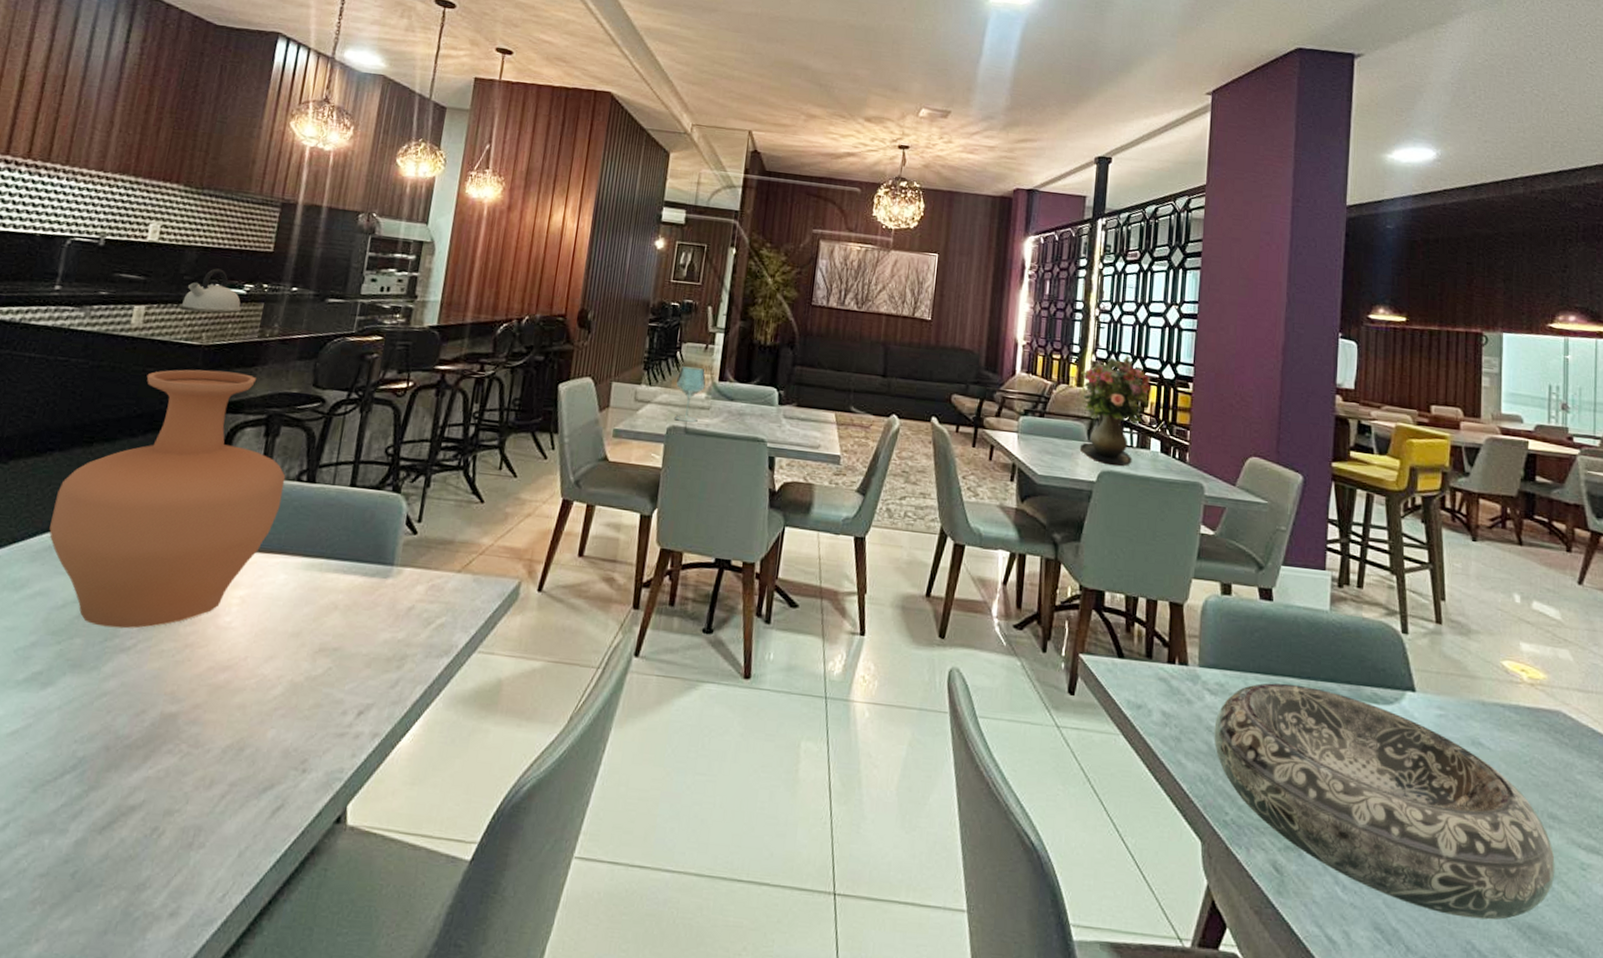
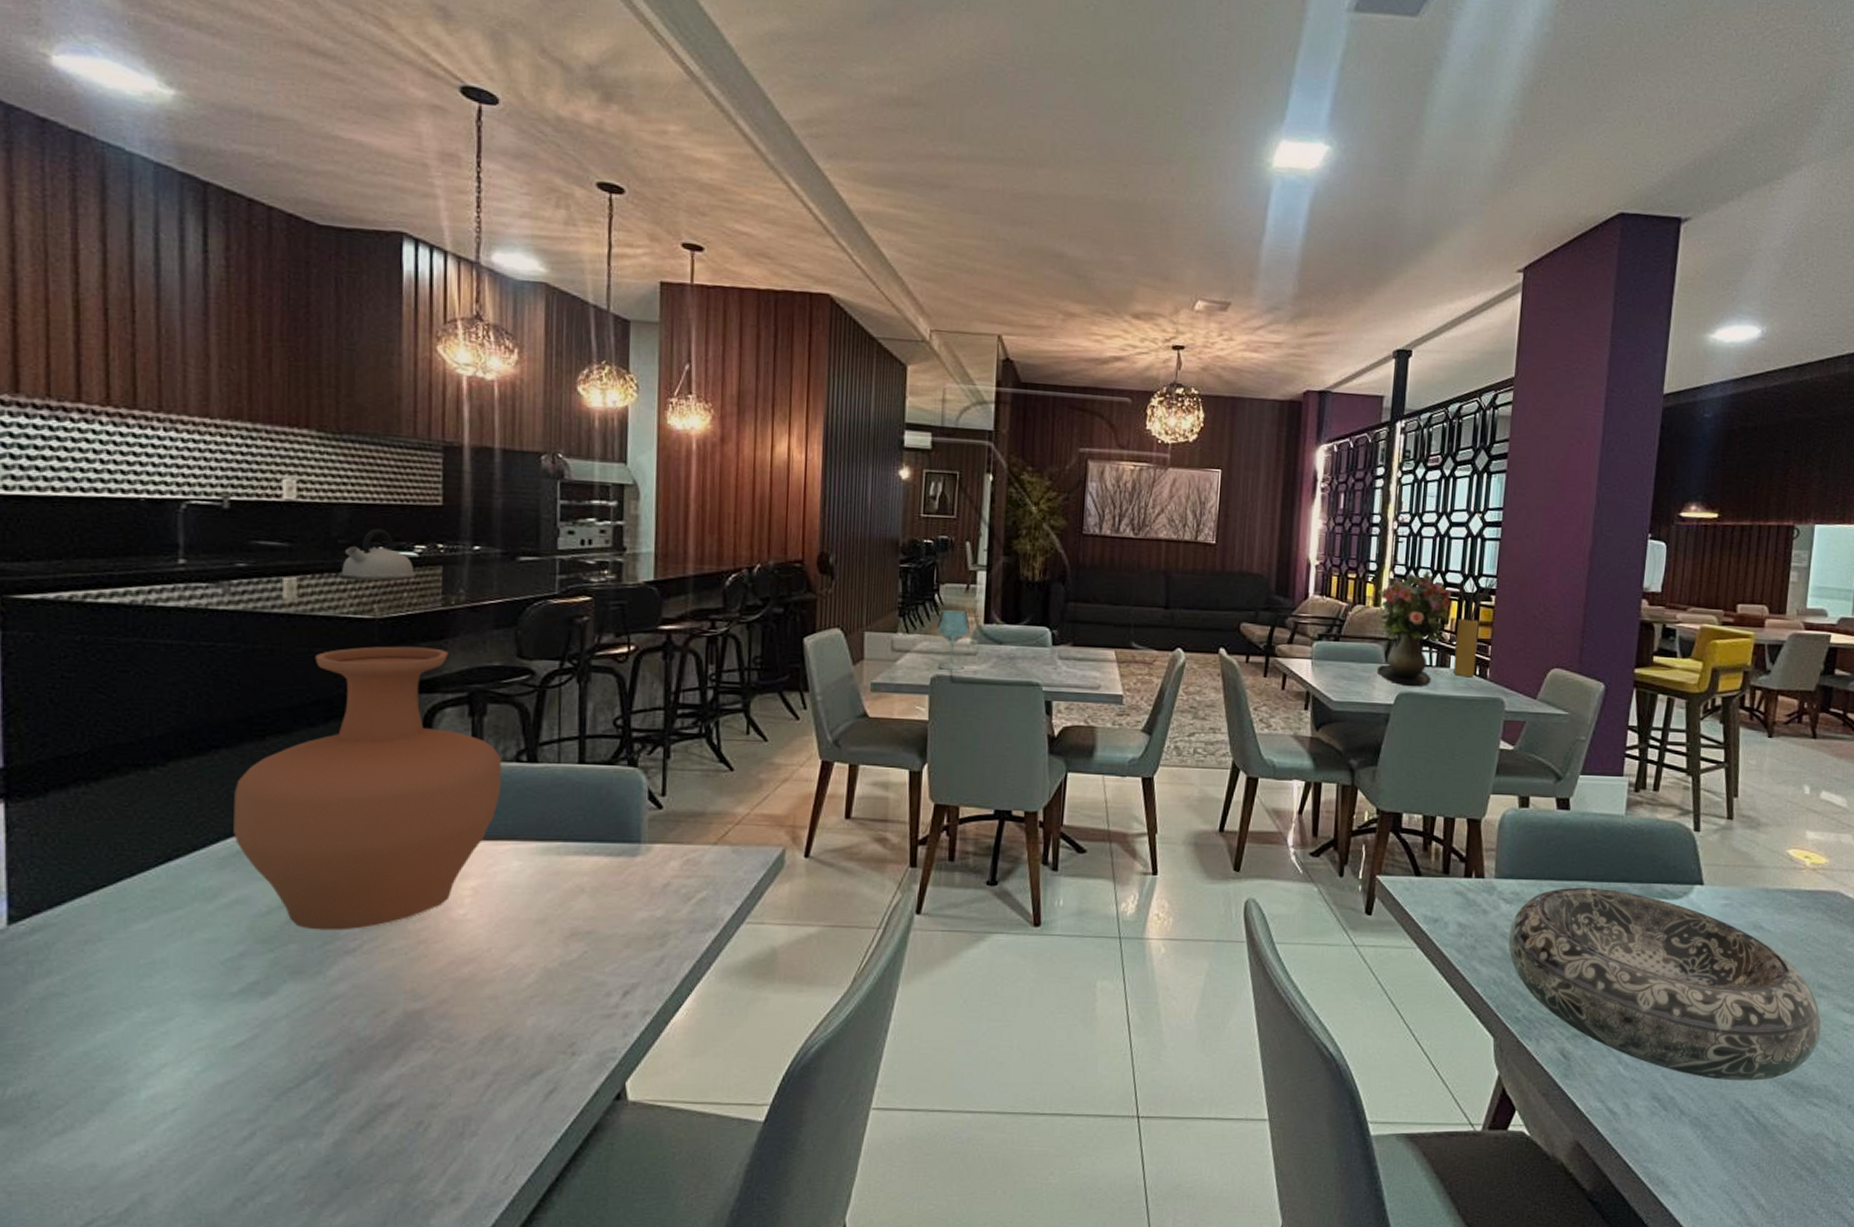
vase: none [1154,356,1197,461] -> present [1453,568,1500,678]

